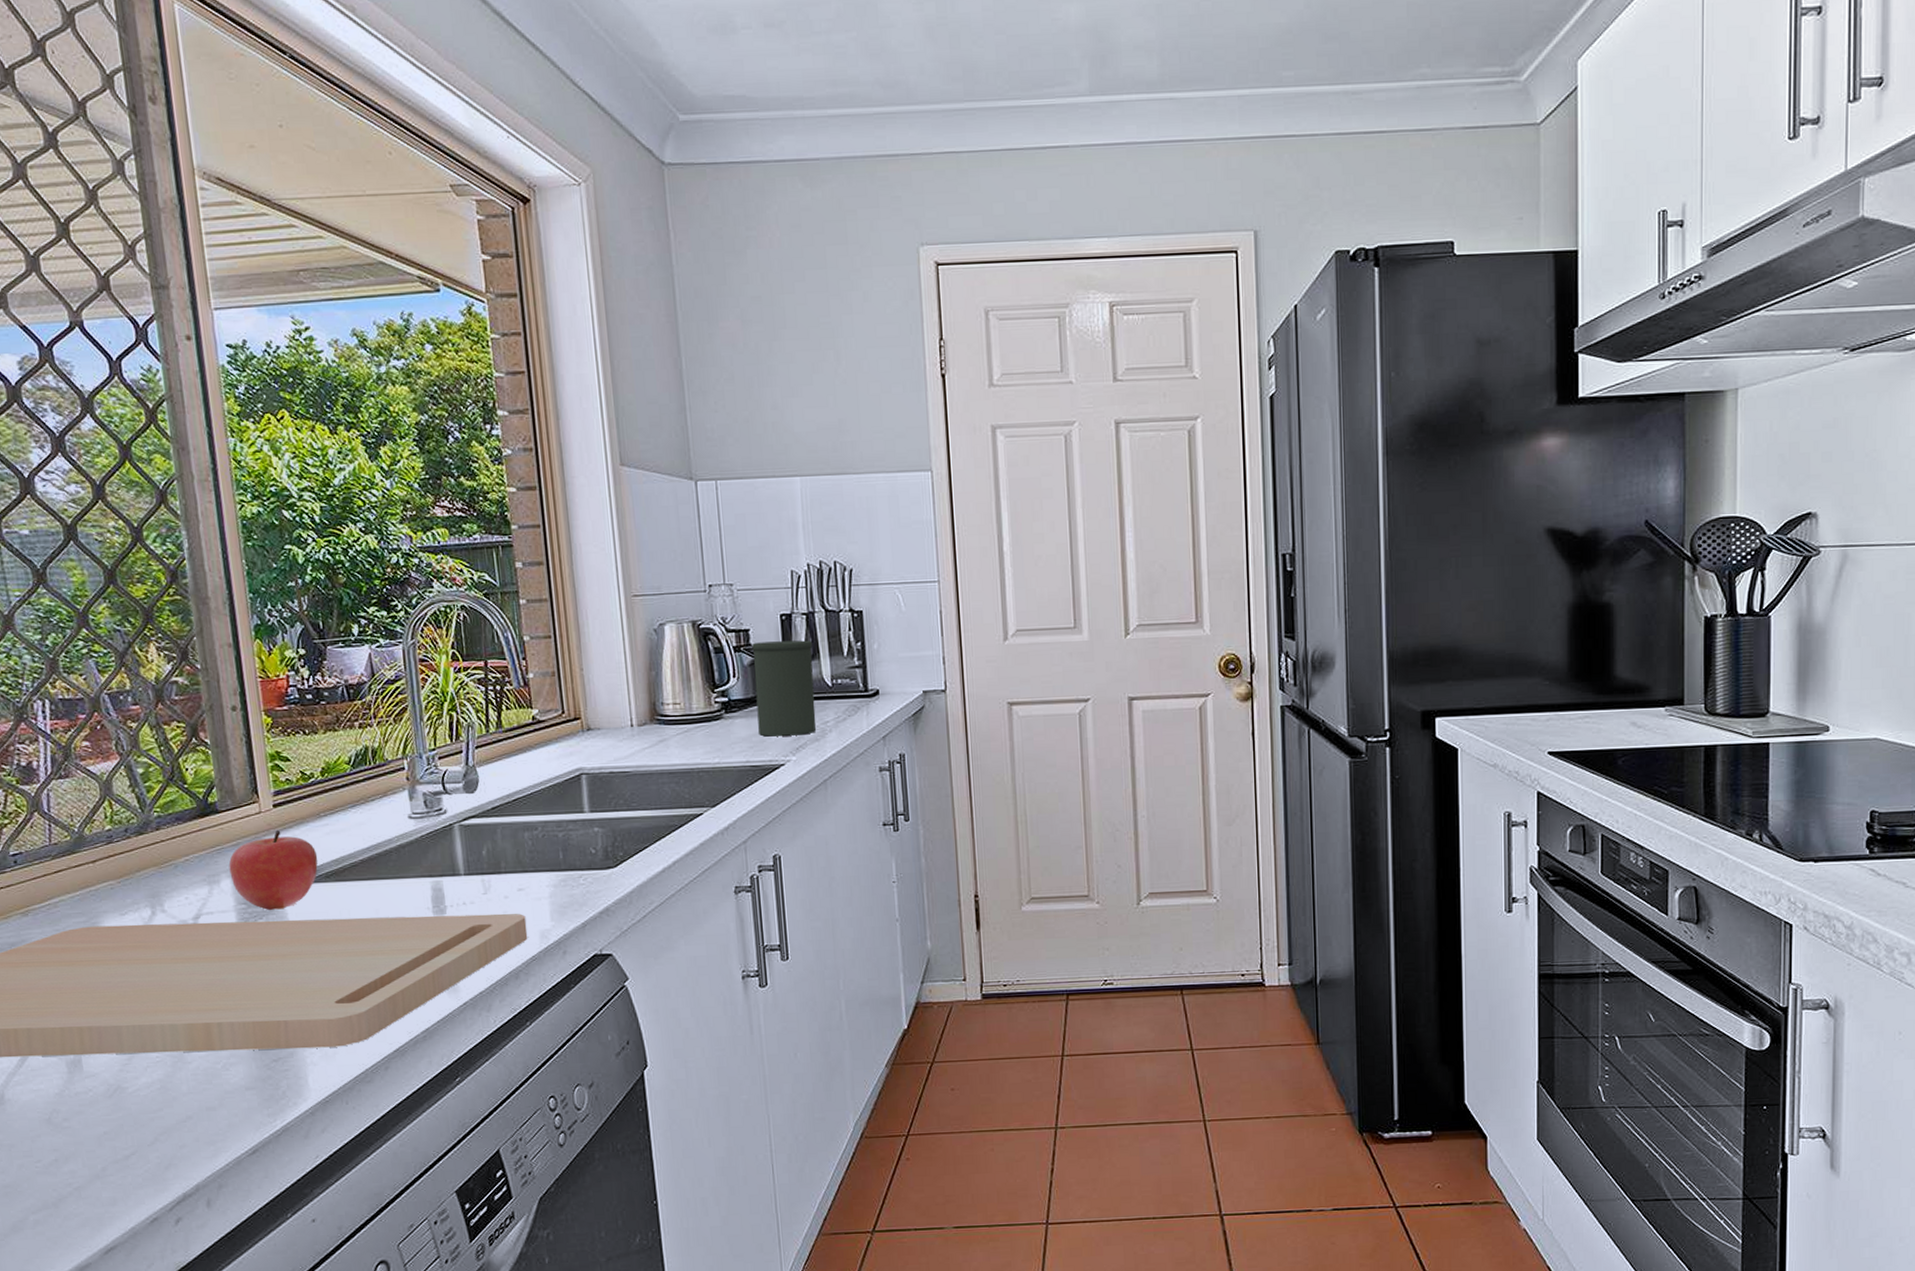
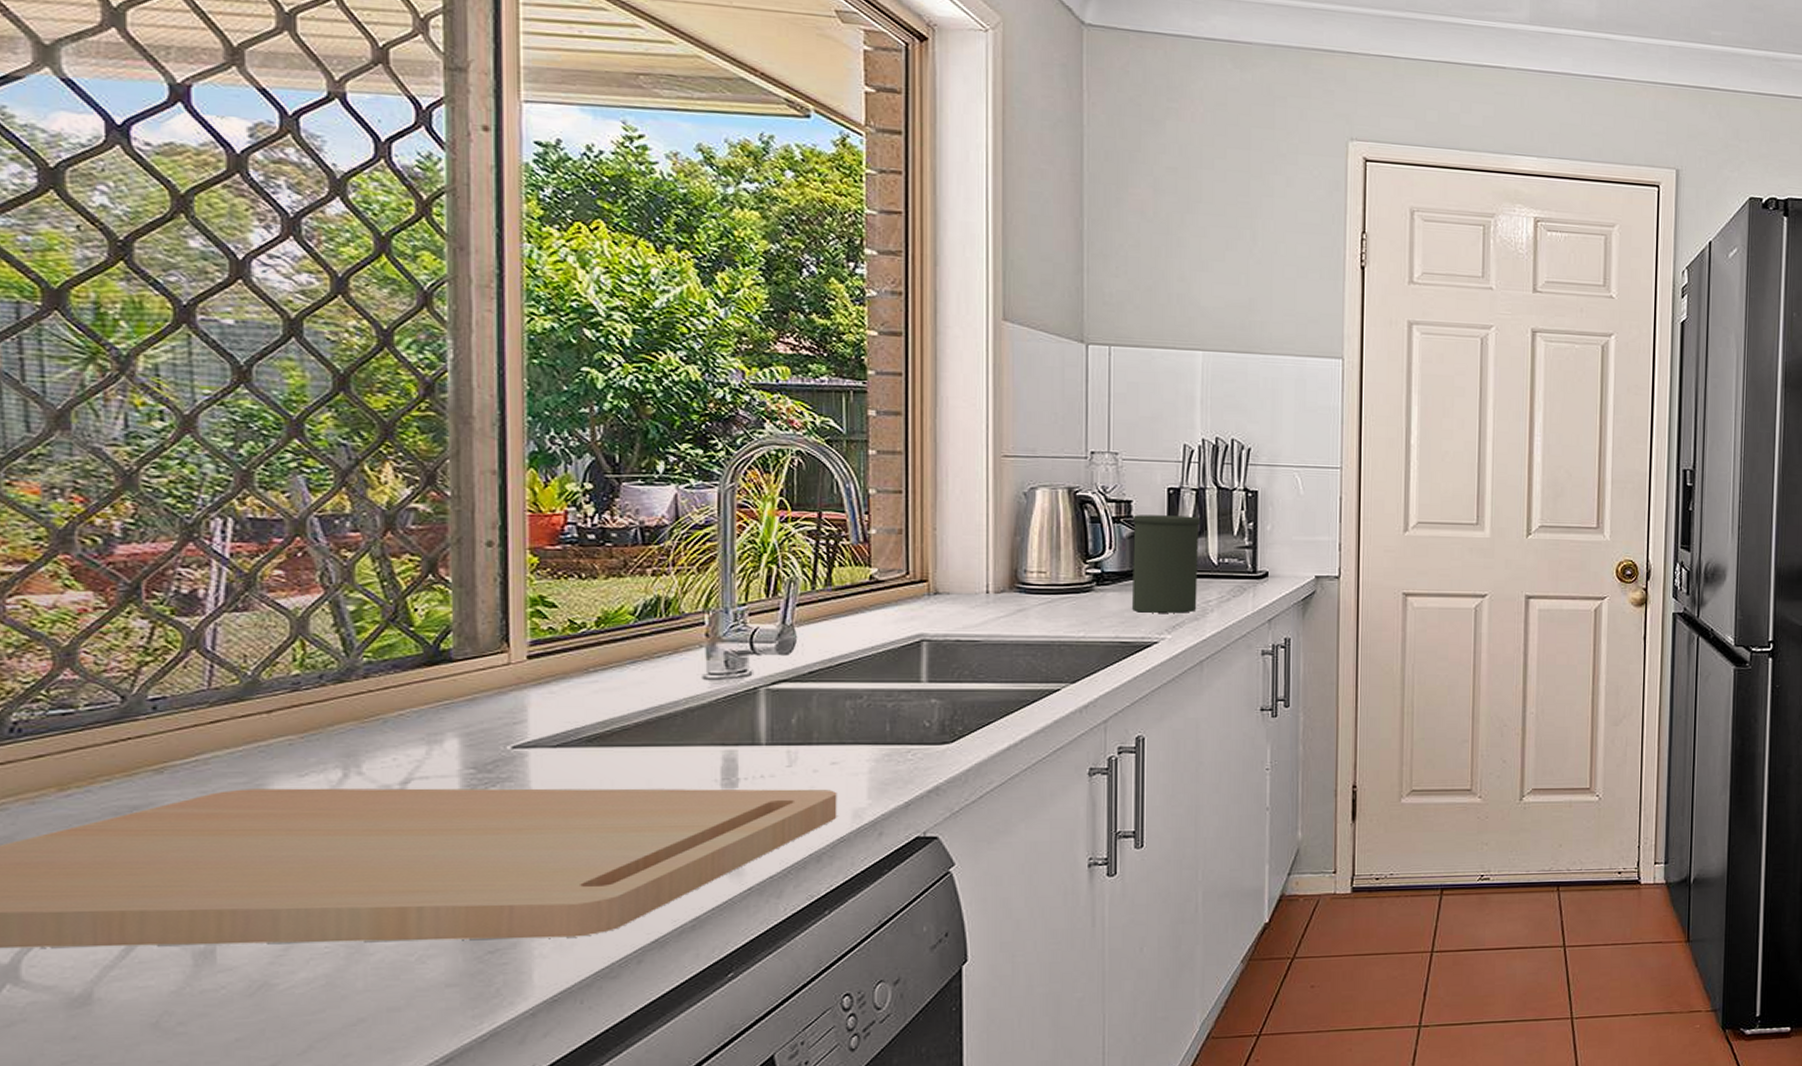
fruit: present [228,829,318,910] -> none [458,684,579,776]

